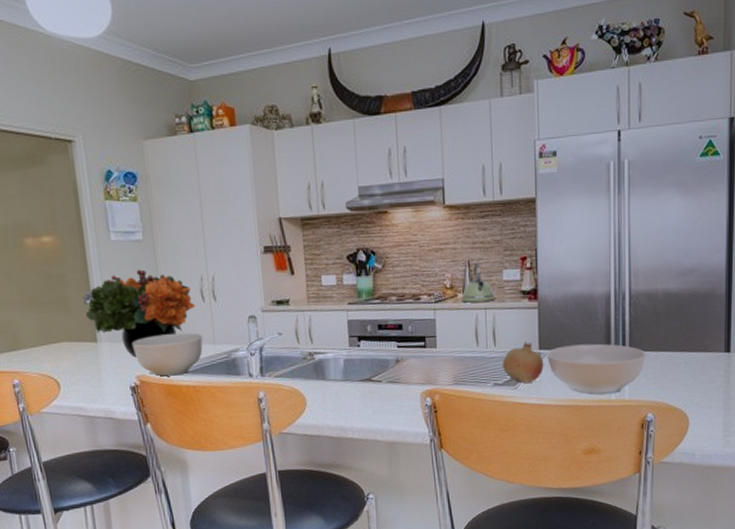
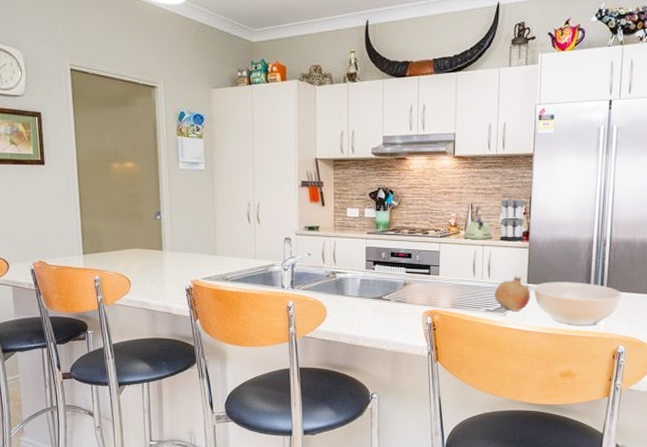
flower arrangement: present [86,269,196,358] -> none [156,194,243,265]
bowl: present [131,333,204,377] -> none [189,248,247,282]
spice rack: none [503,246,531,302] -> present [499,194,525,242]

